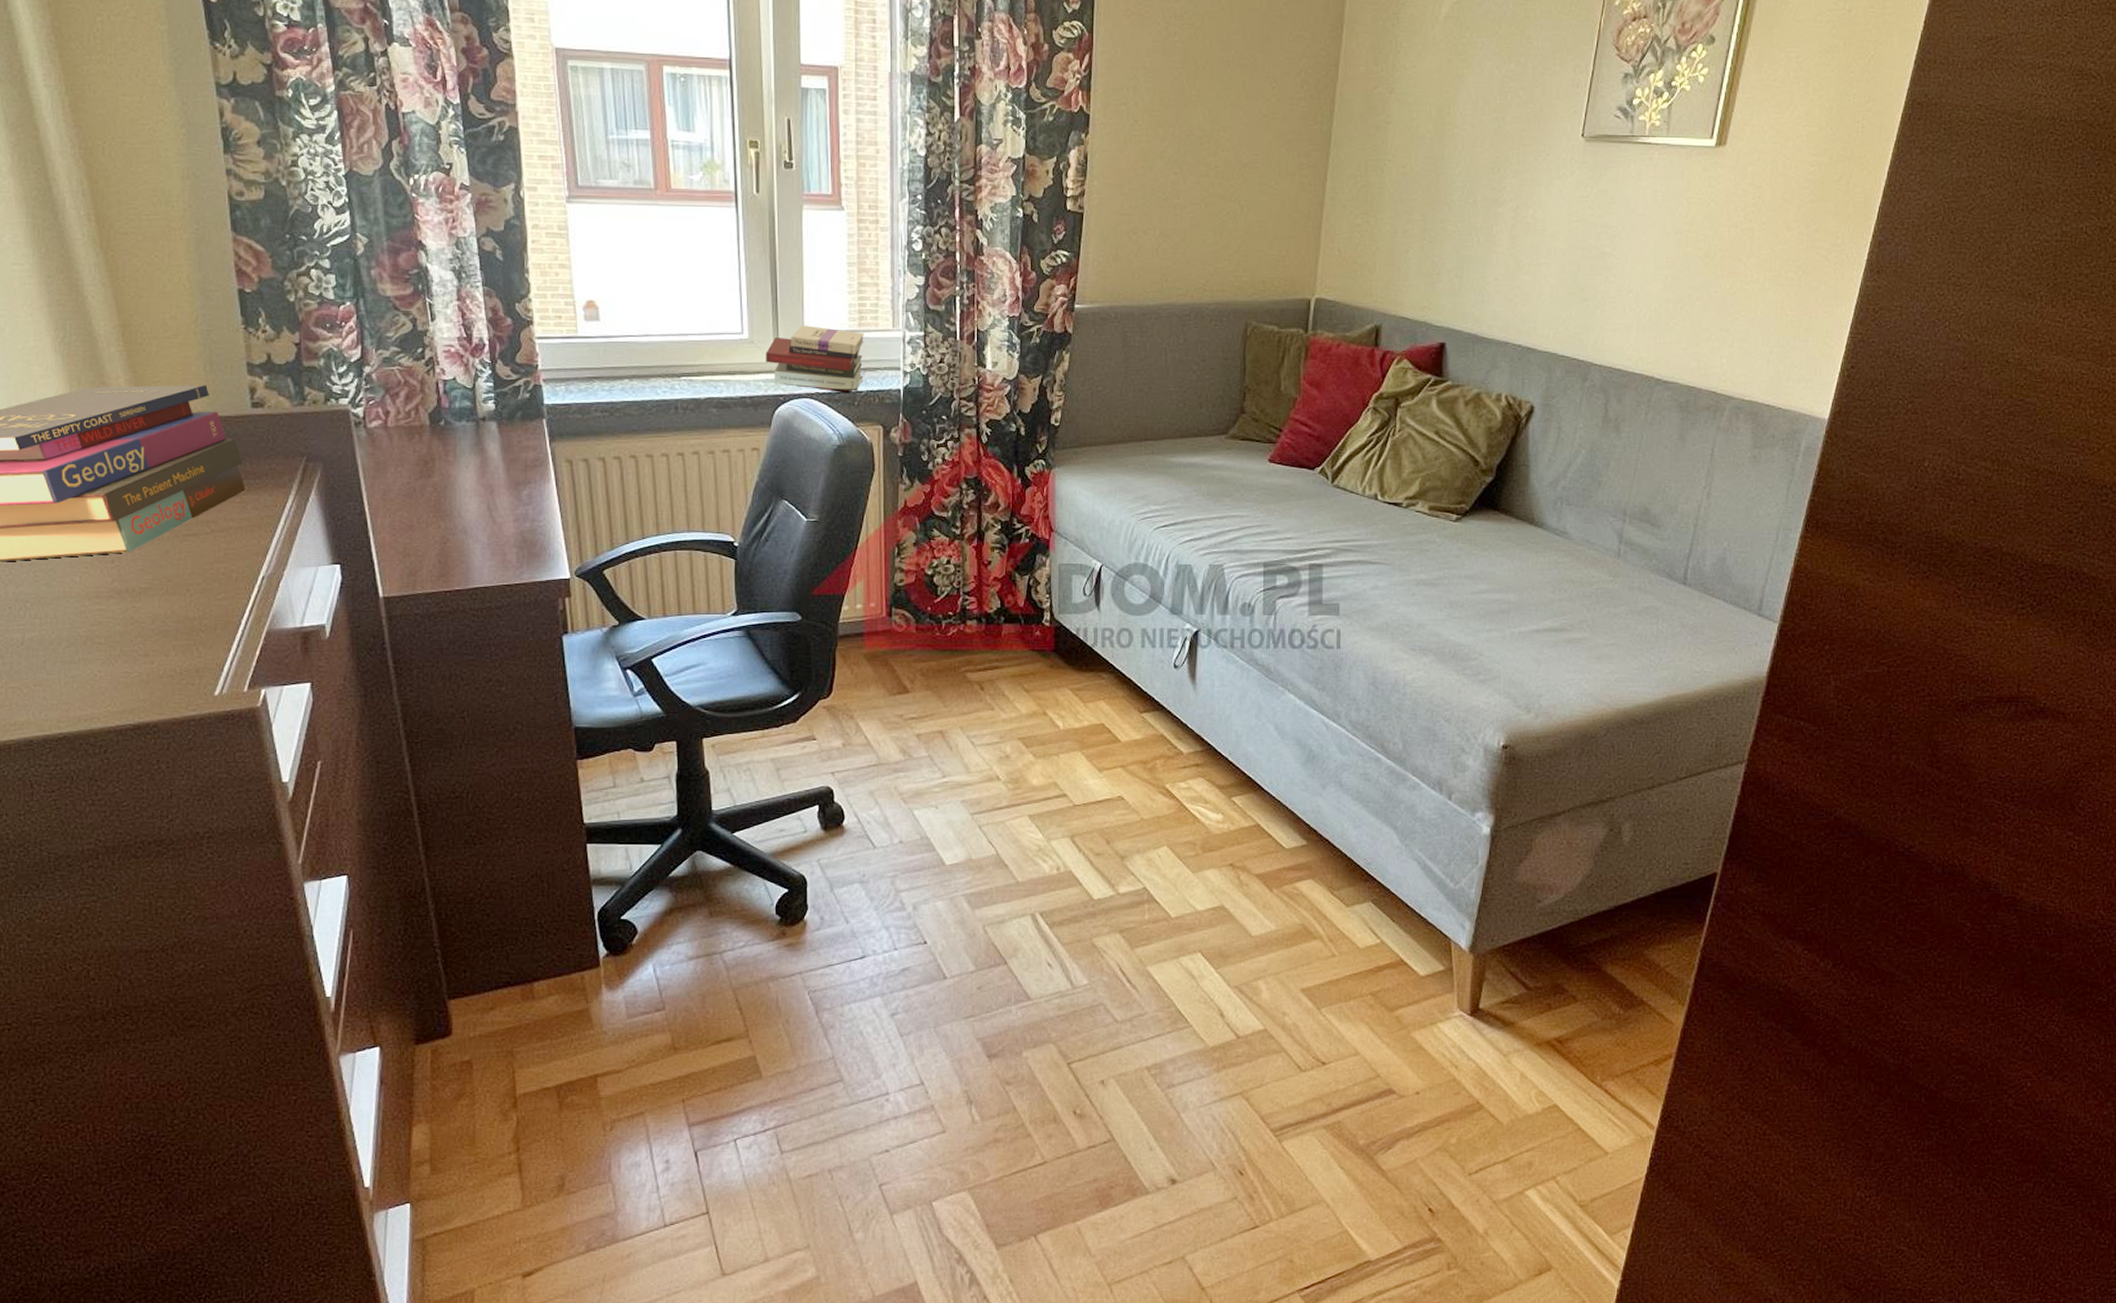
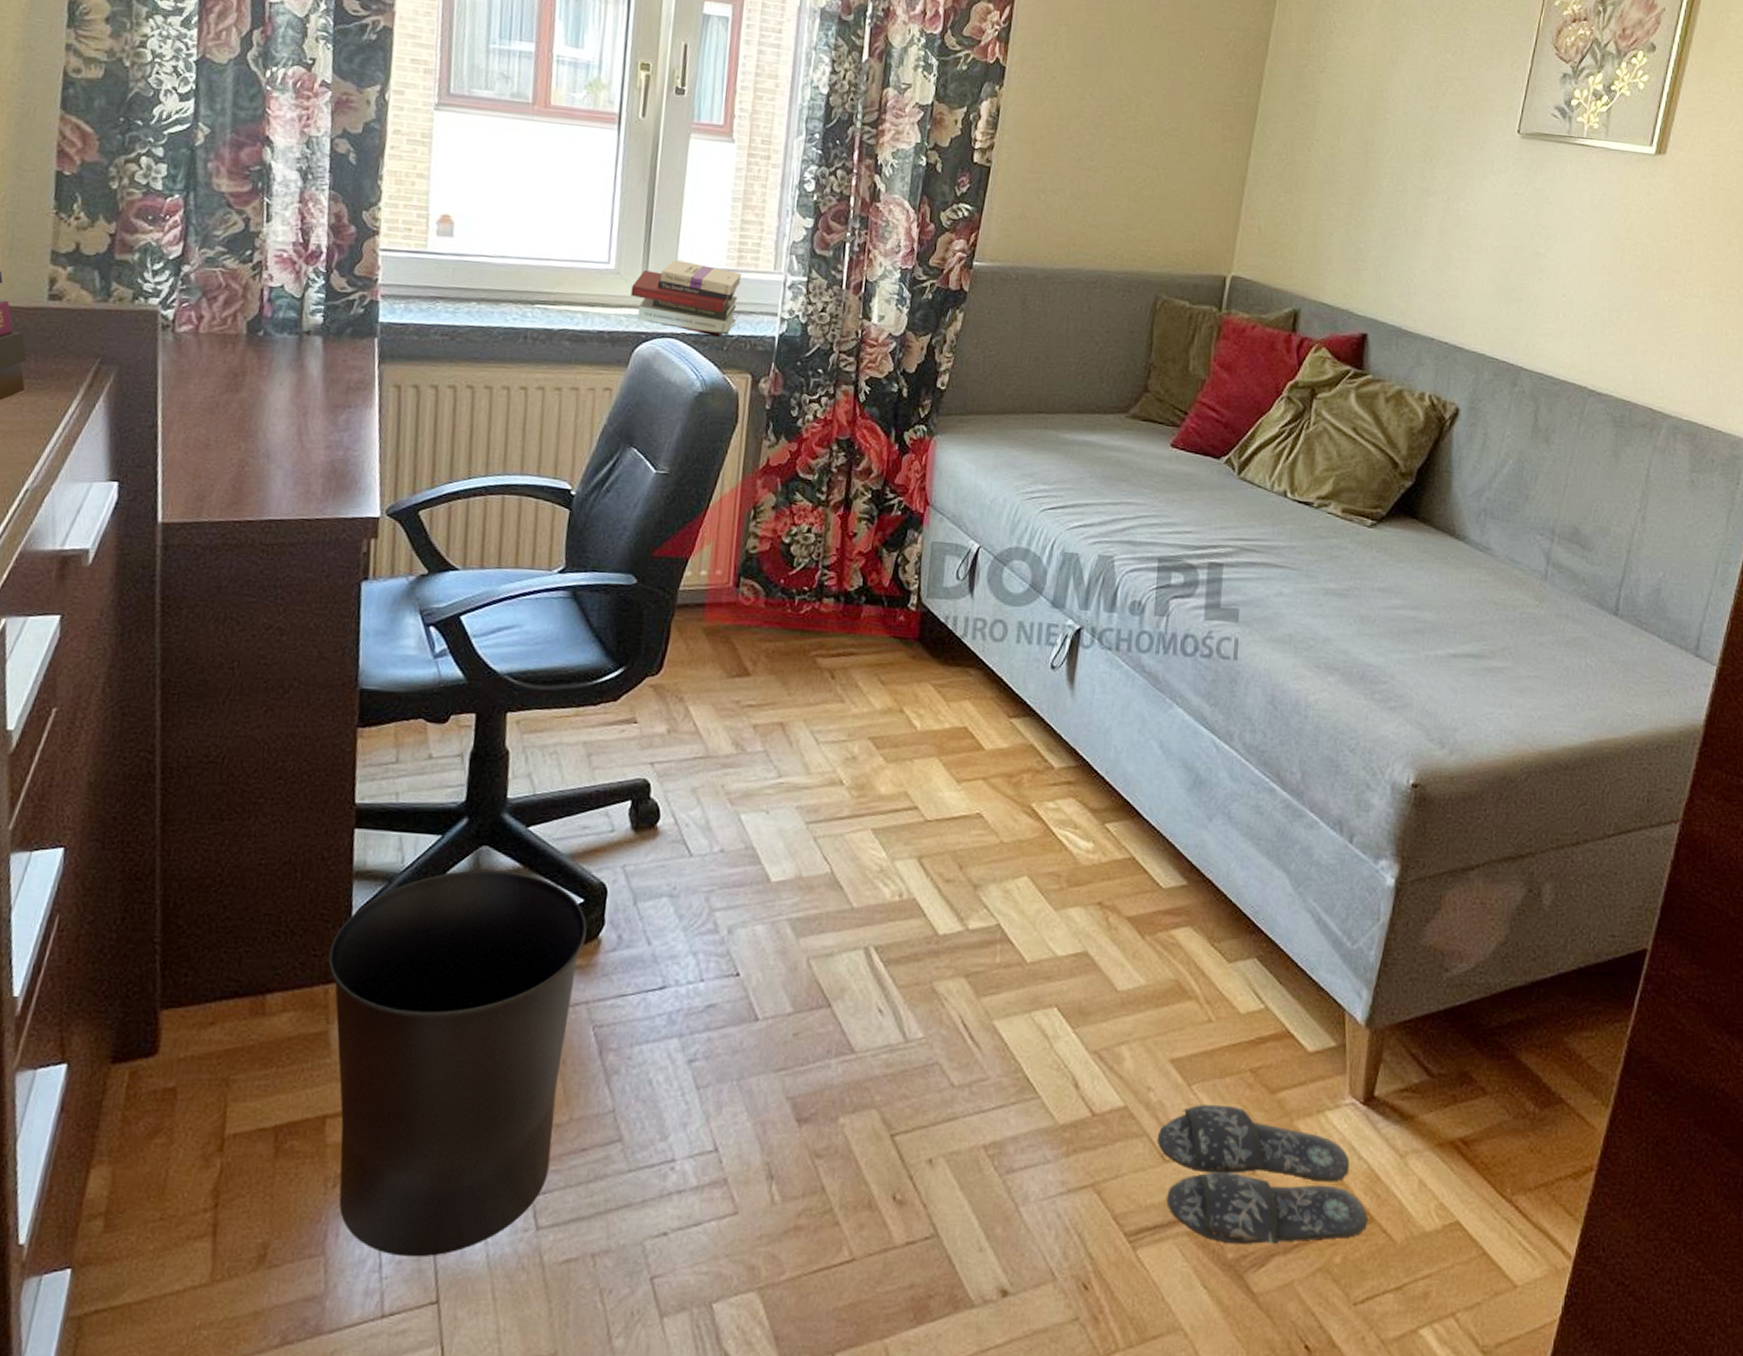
waste bin: none [580,870,793,1180] -> present [328,869,587,1257]
slippers: none [1295,1023,1478,1133] -> present [1158,1104,1368,1245]

